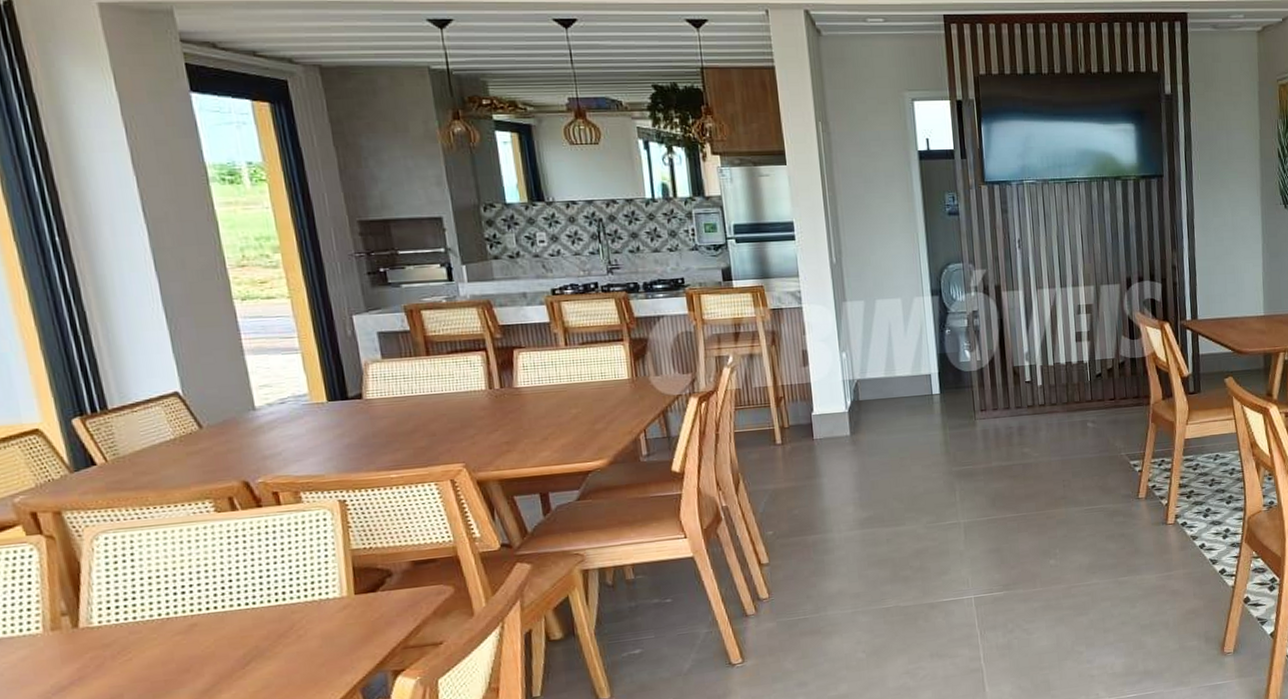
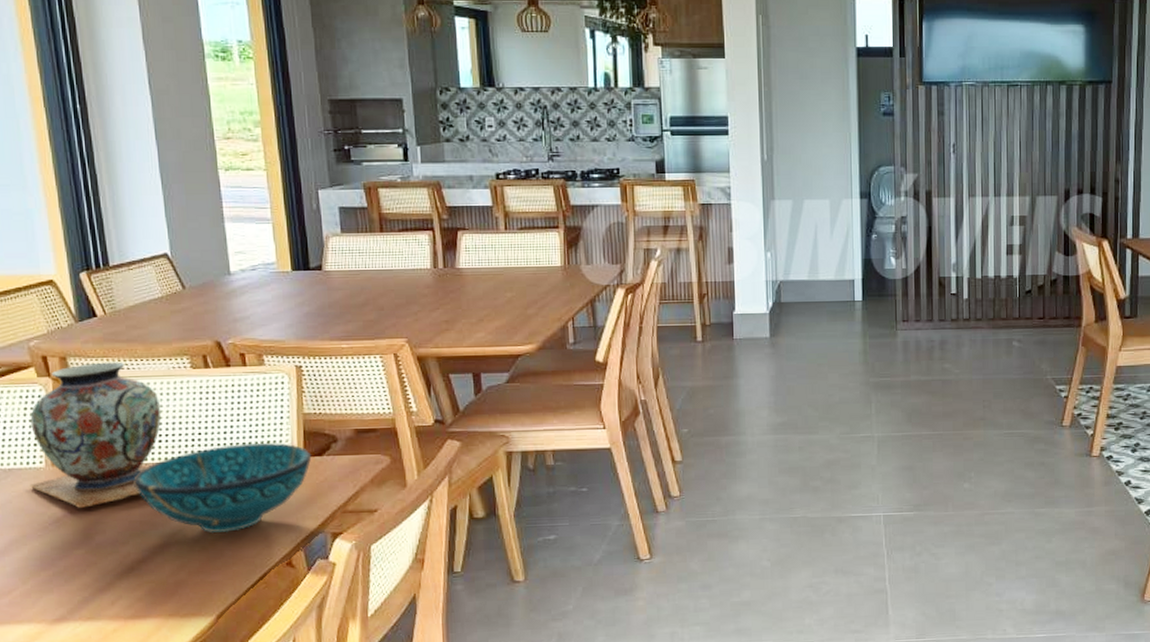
decorative vase: none [20,511,183,673] -> present [30,361,161,508]
decorative bowl: none [153,582,364,685] -> present [133,442,312,534]

